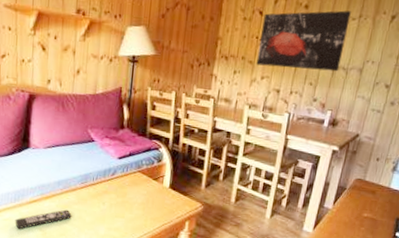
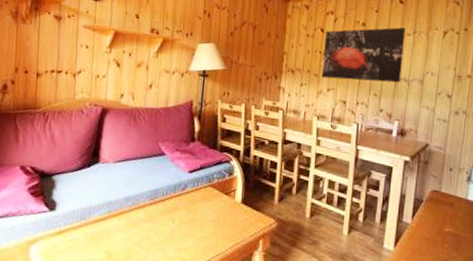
remote control: present [15,209,72,229] -> none [79,228,140,252]

